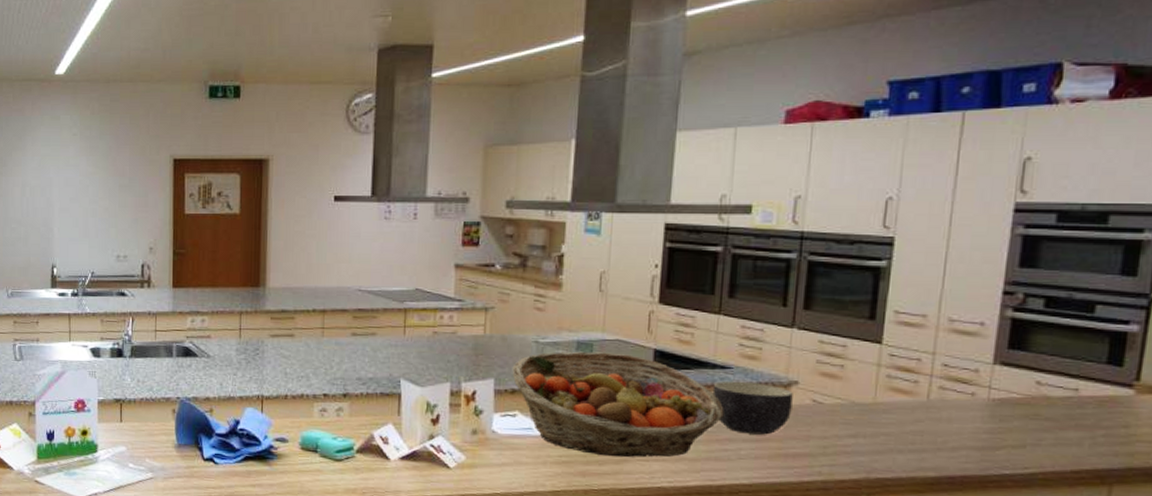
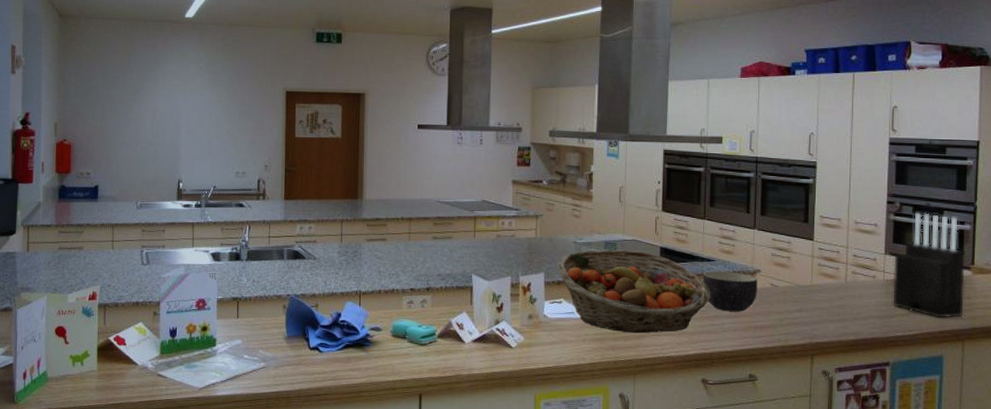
knife block: none [1001,307,1127,453] -> present [893,212,965,318]

